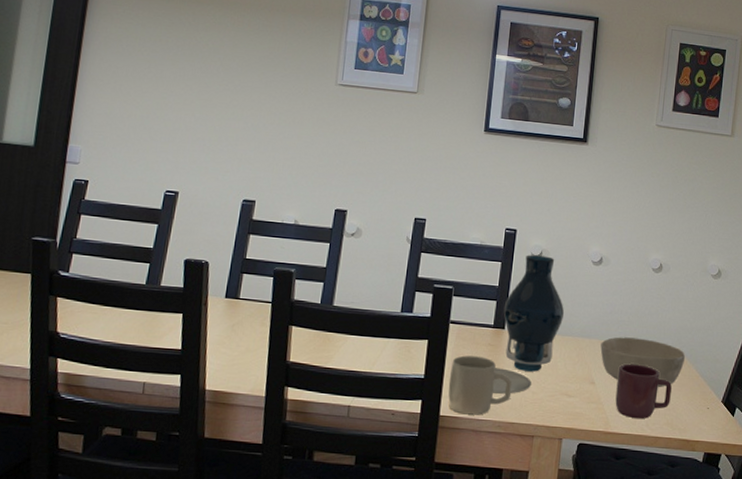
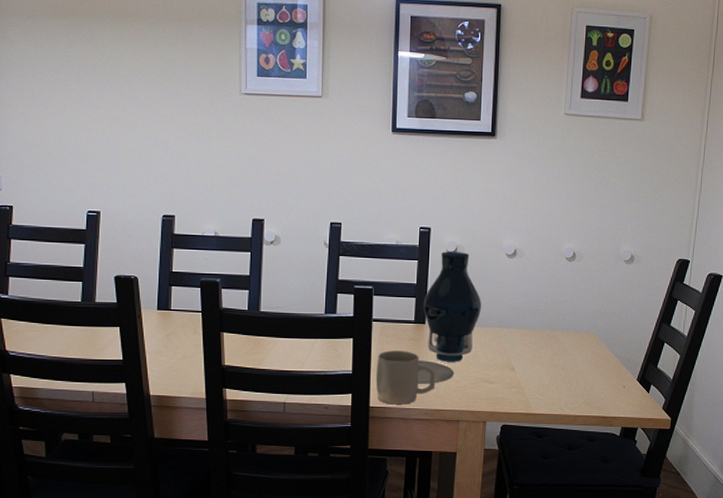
bowl: present [600,337,686,388] -> none [518,325,601,371]
mug: present [615,363,672,419] -> none [535,349,588,400]

